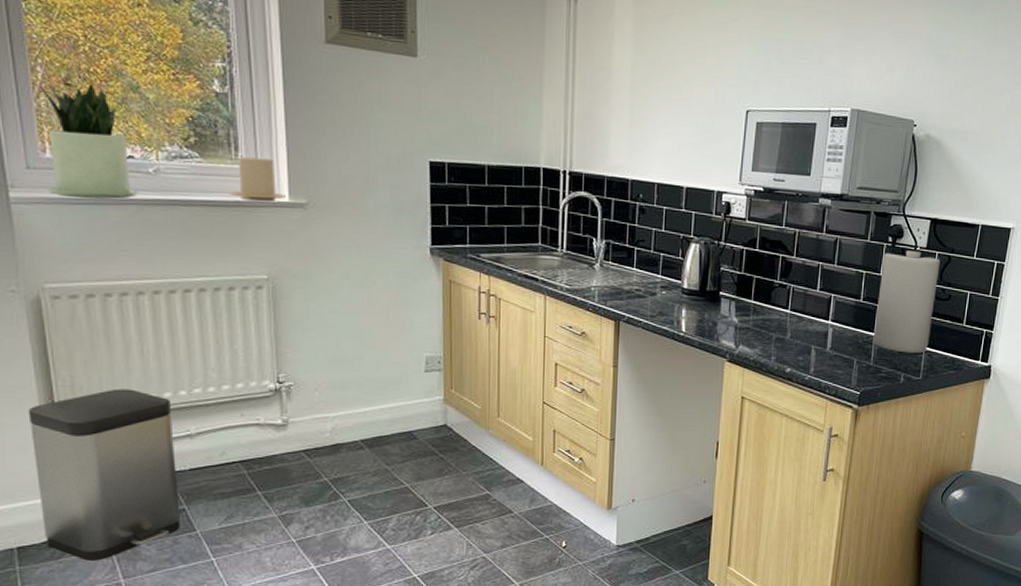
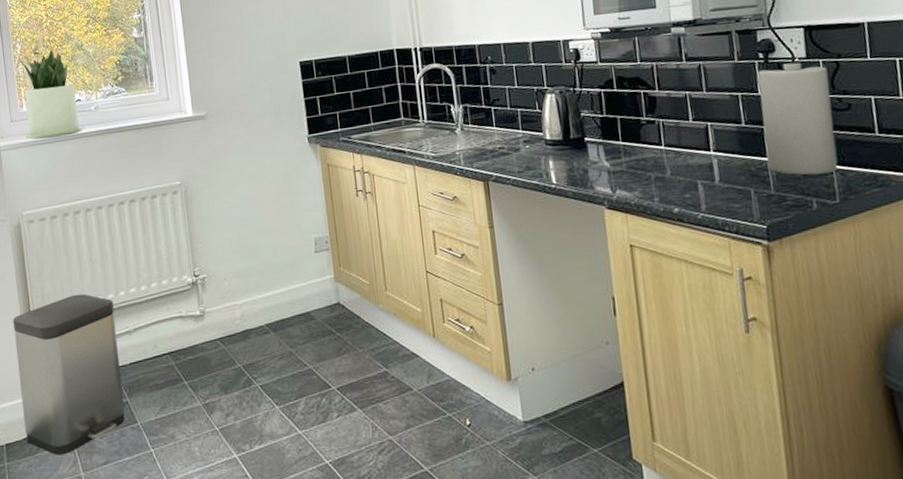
candle: present [230,157,286,202] -> none [148,83,190,121]

